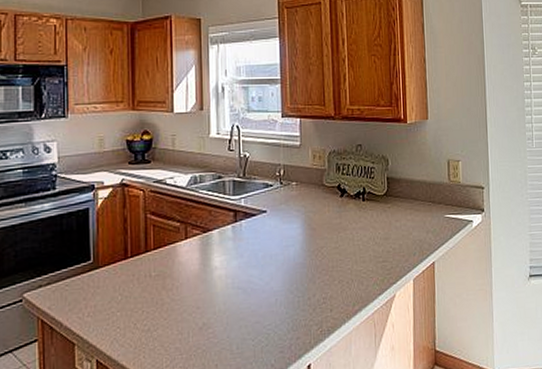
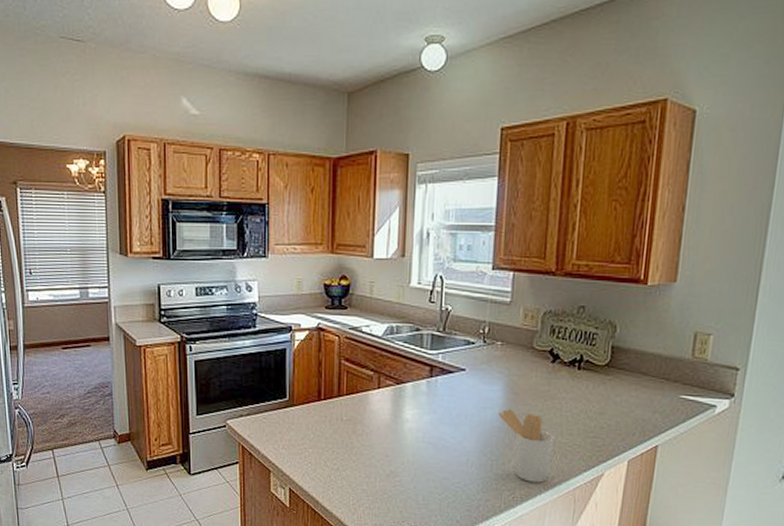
utensil holder: none [300,244,351,313] -> present [499,409,554,483]

